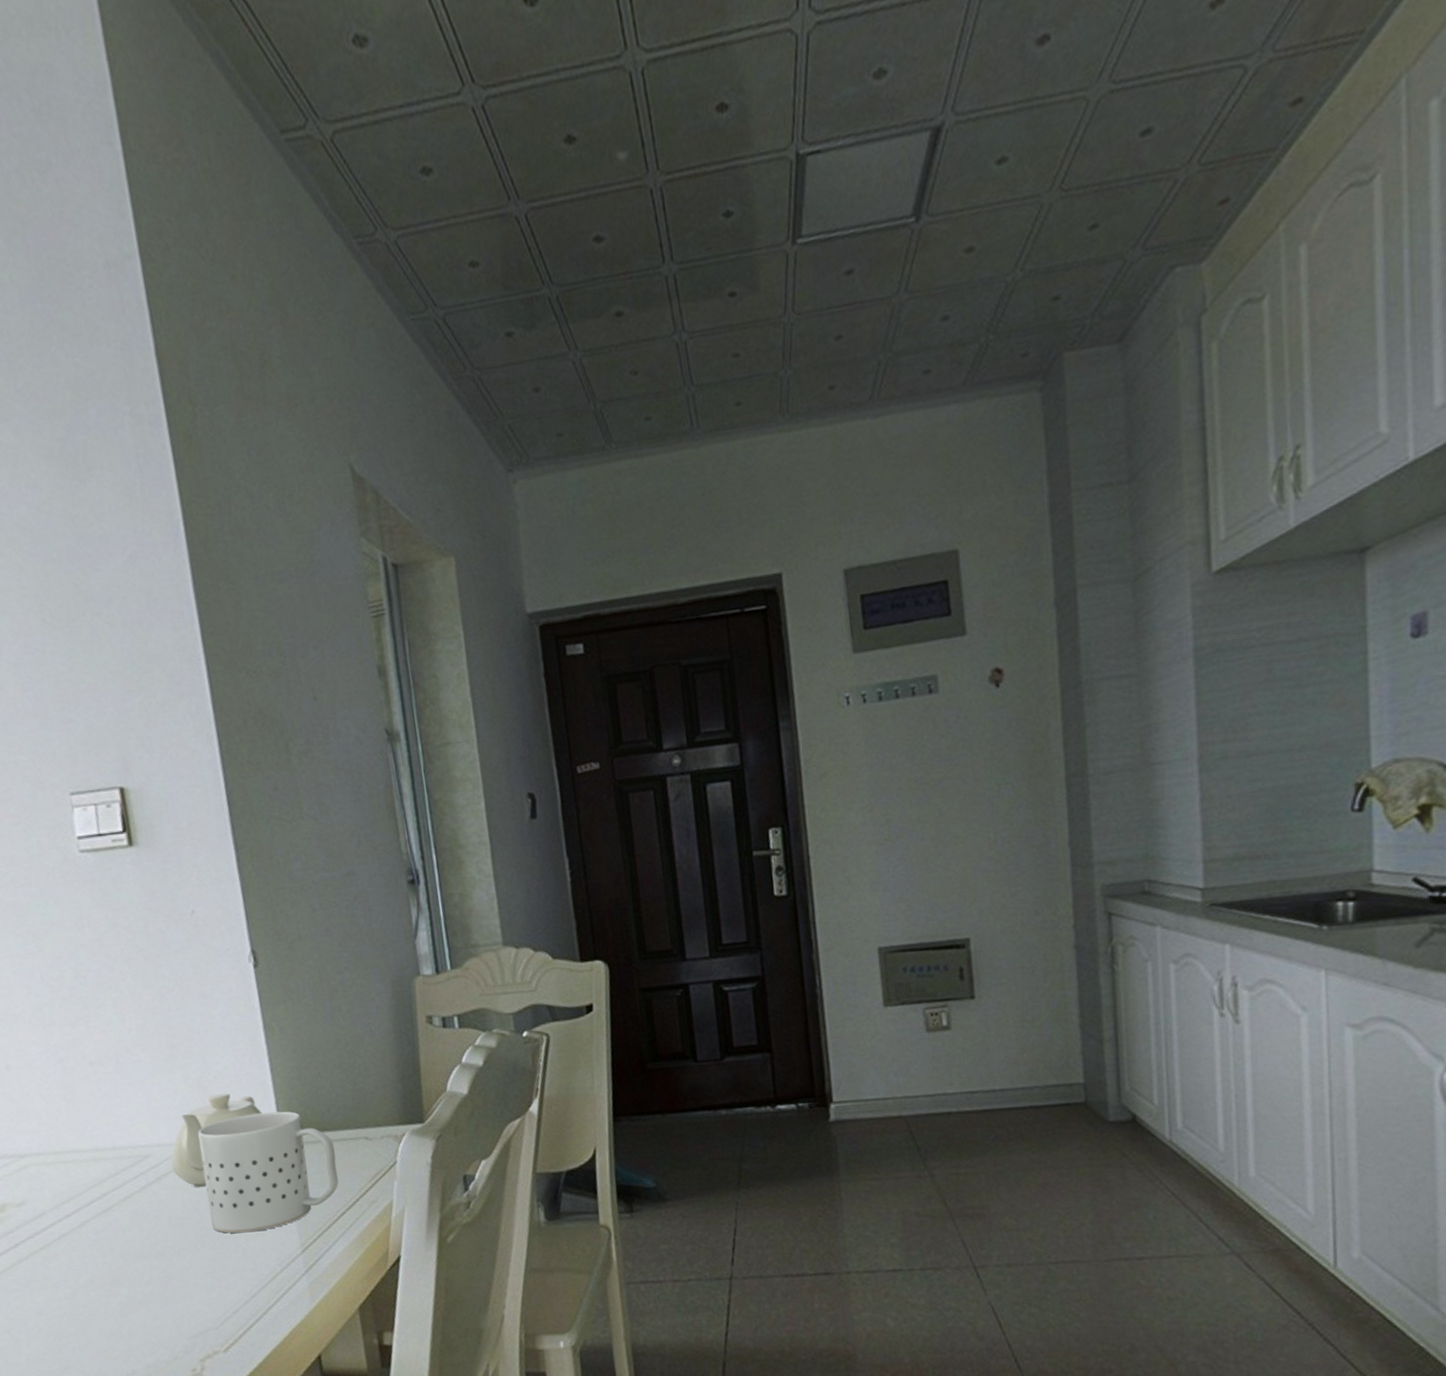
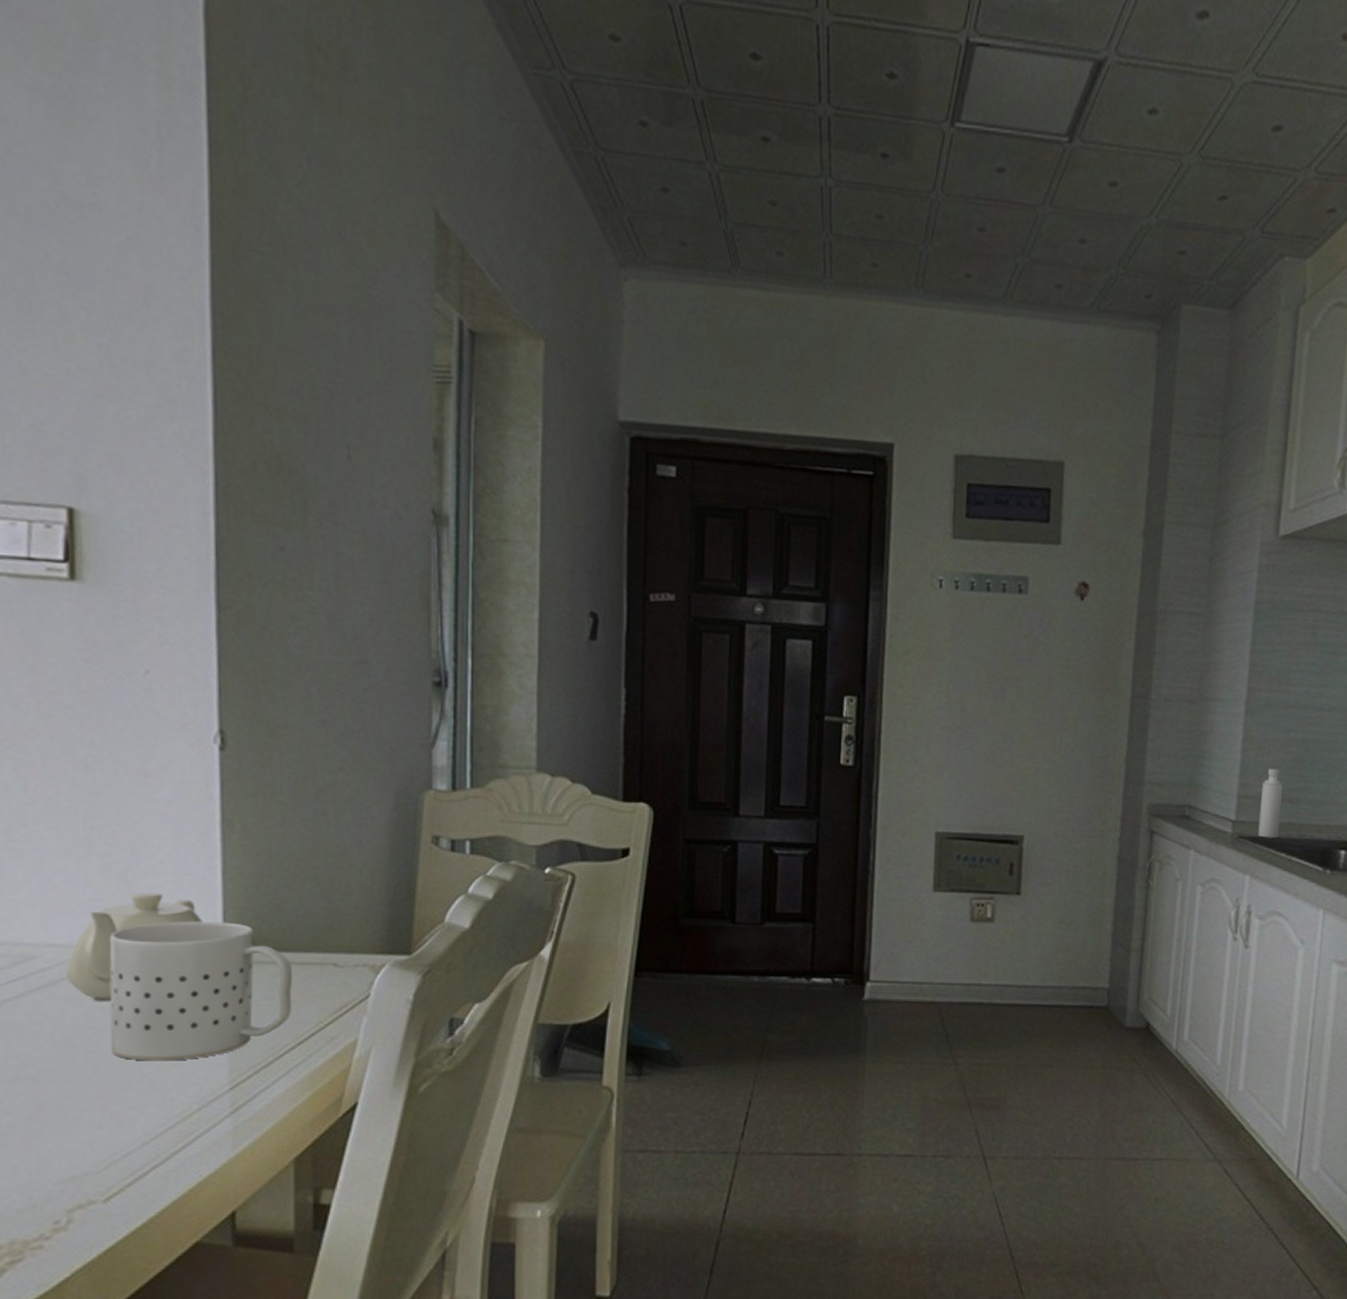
spray bottle: none [1231,824,1259,902] -> present [1258,768,1283,839]

